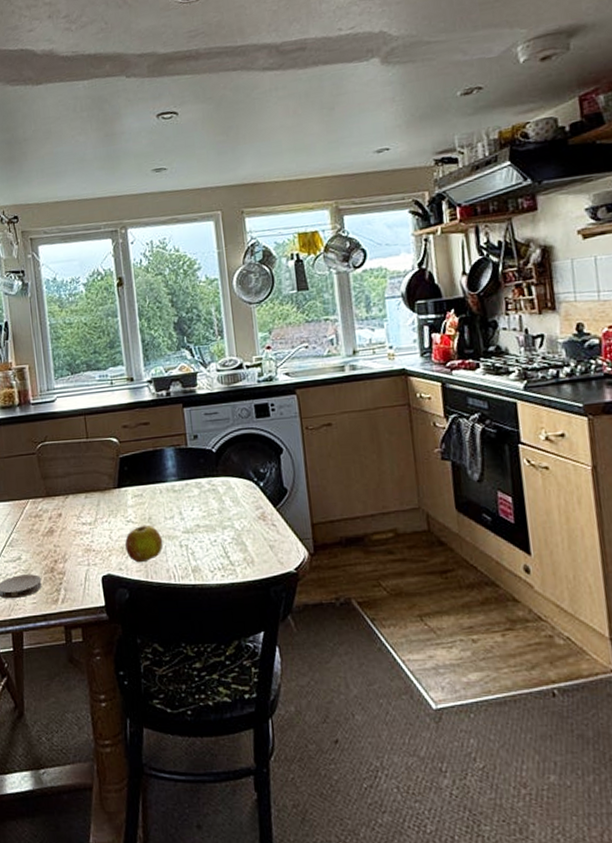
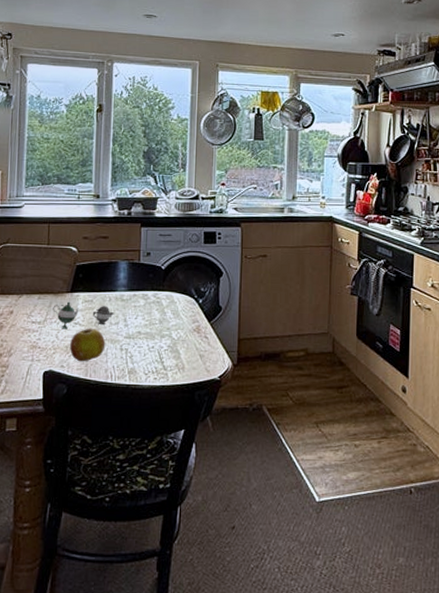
teapot: none [102,498,168,528] -> present [53,301,114,328]

